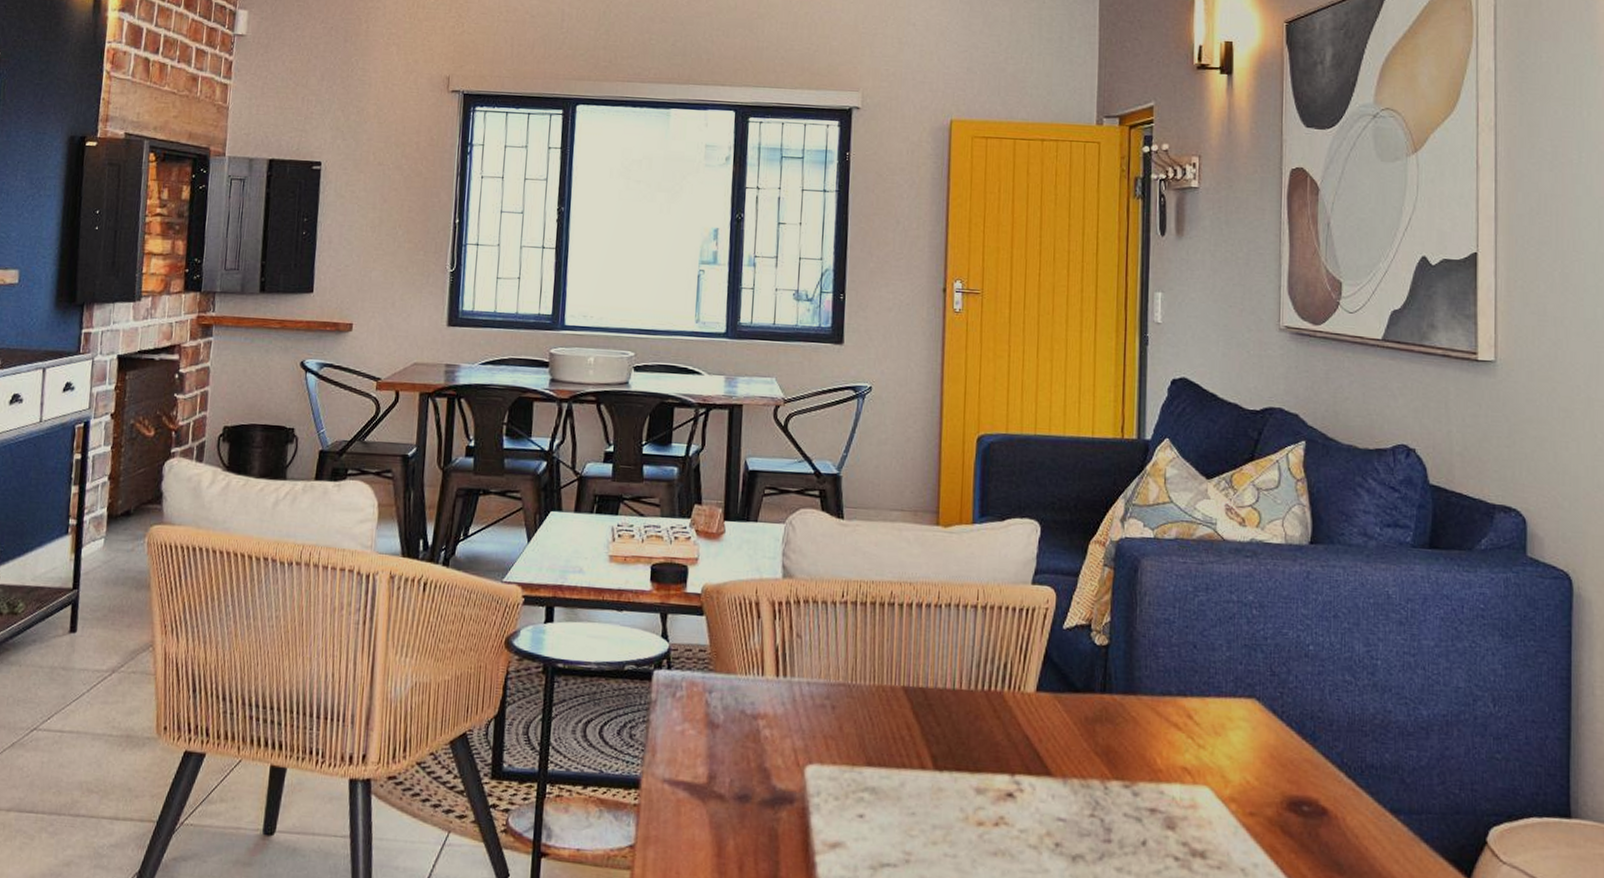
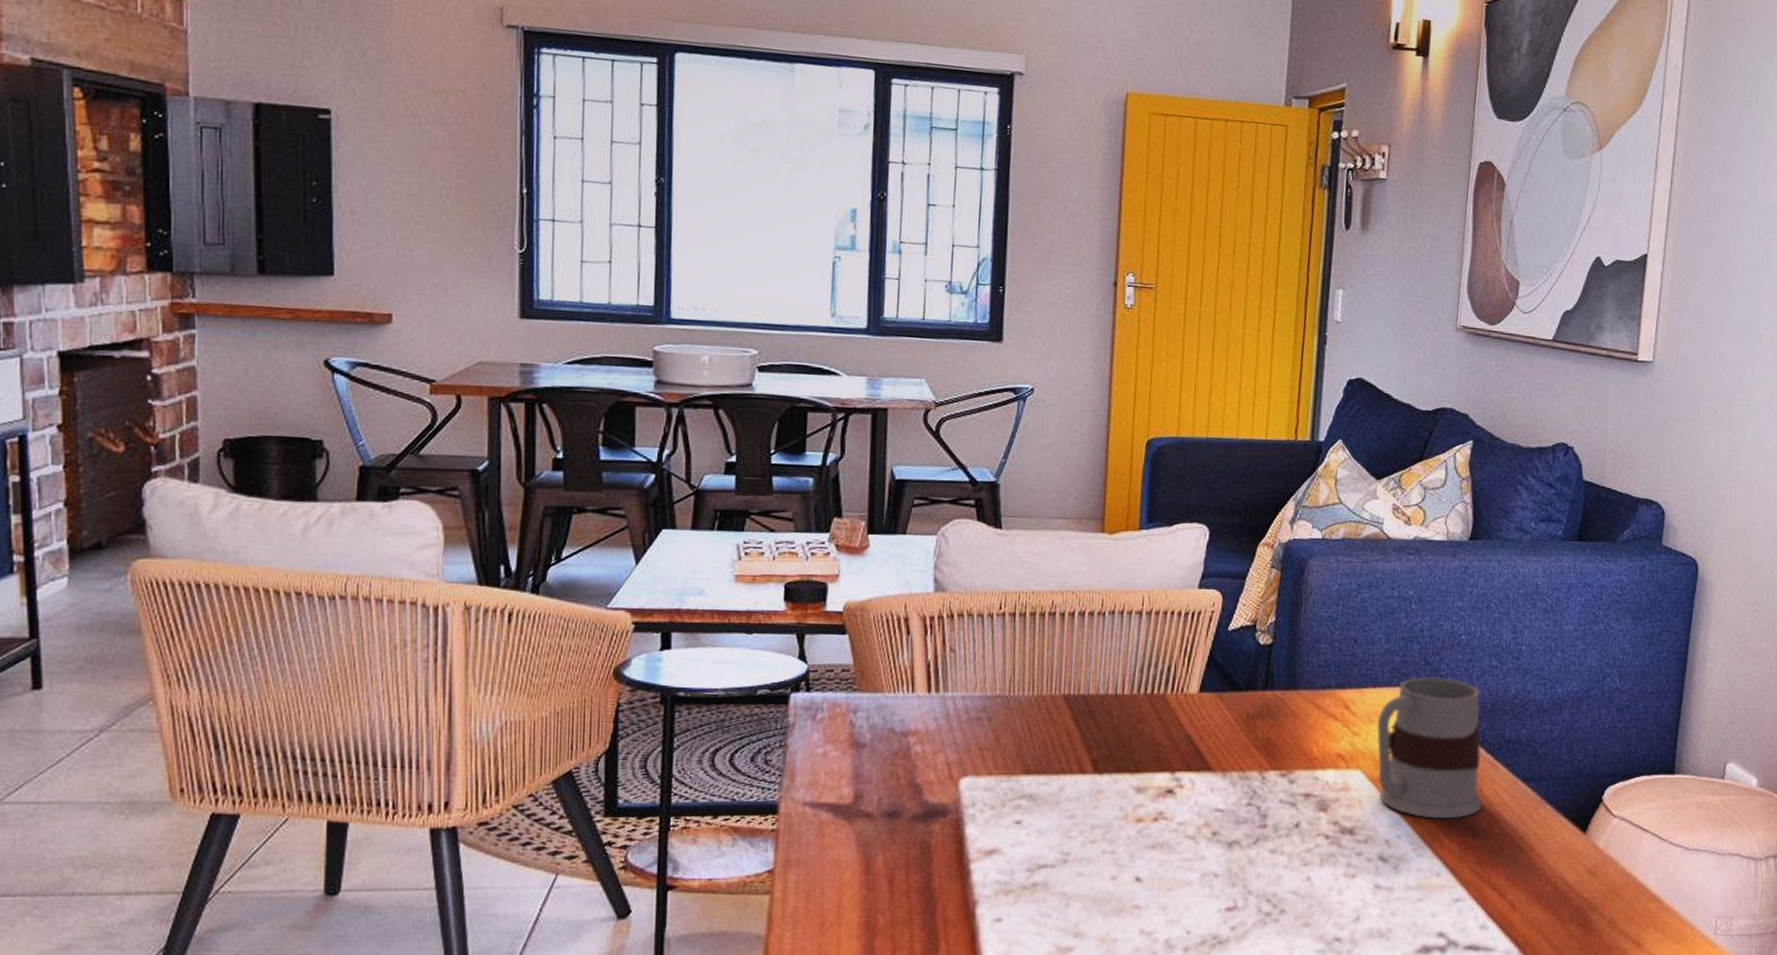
mug: none [1223,688,1347,851] -> present [1377,677,1483,819]

